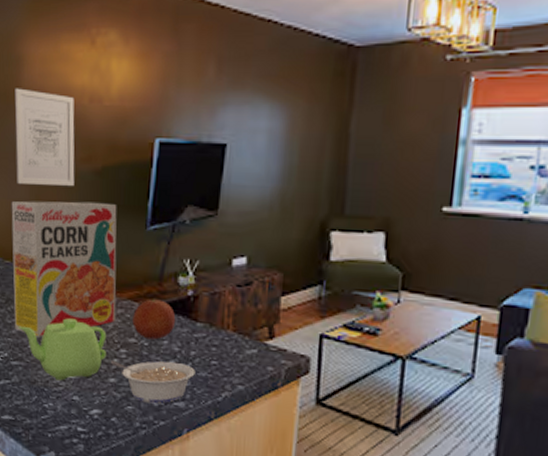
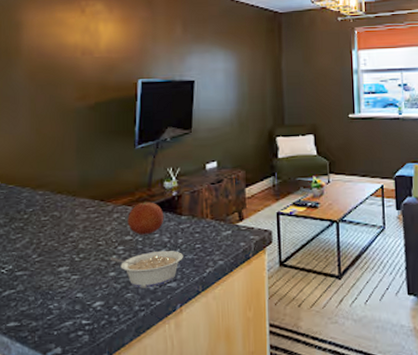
cereal box: present [11,201,117,337] -> none [13,130,113,247]
wall art: present [14,88,75,186] -> none [15,46,71,121]
teapot: present [18,318,107,381] -> none [22,227,106,282]

